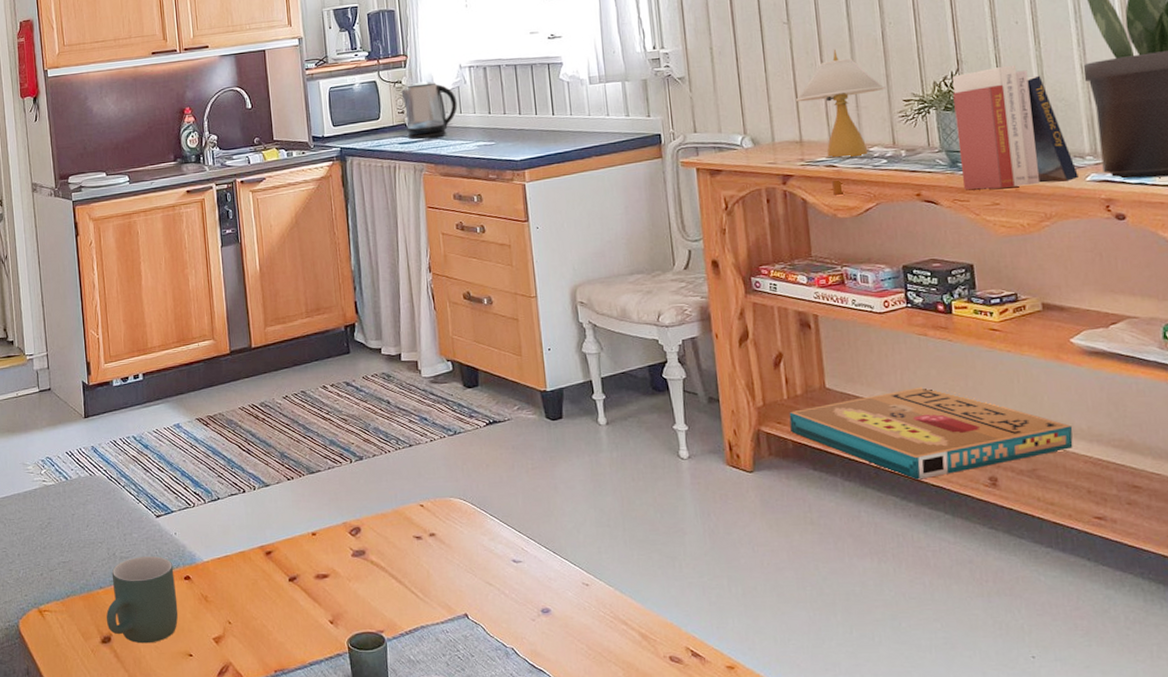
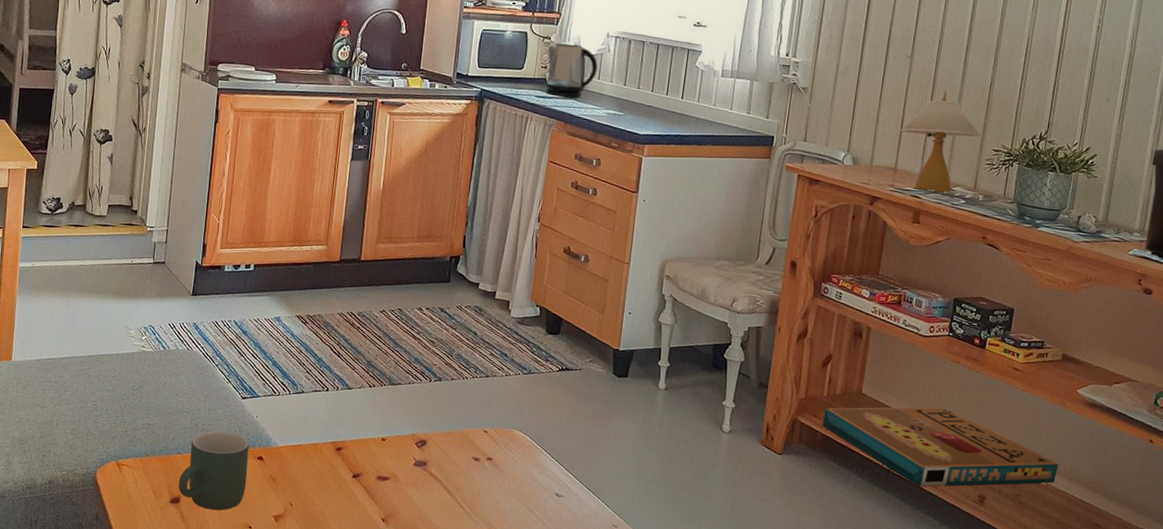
books: present [953,64,1079,190] -> none [1024,136,1124,252]

